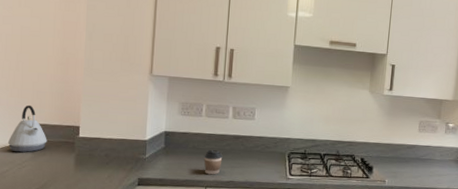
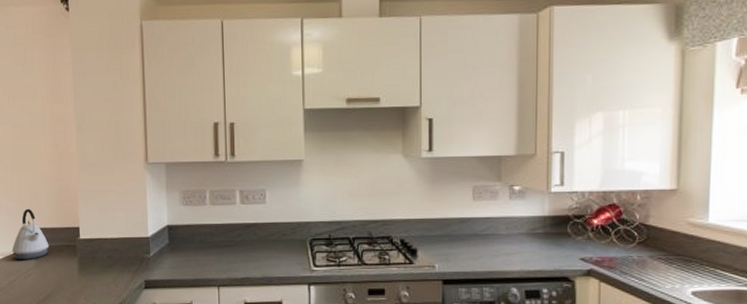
coffee cup: present [204,149,223,175] -> none [213,242,234,272]

